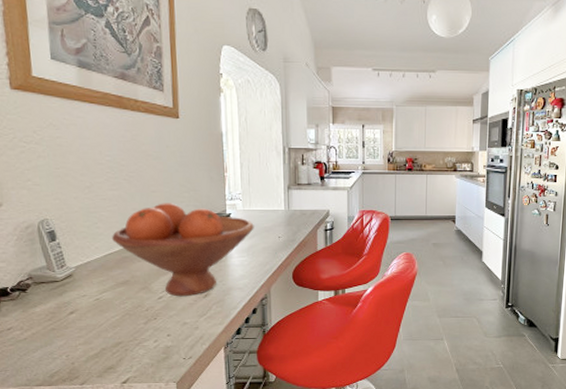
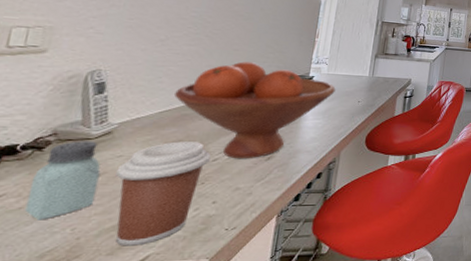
saltshaker: none [26,283,76,349] -> present [24,141,101,220]
coffee cup: none [85,282,156,370] -> present [115,141,211,246]

